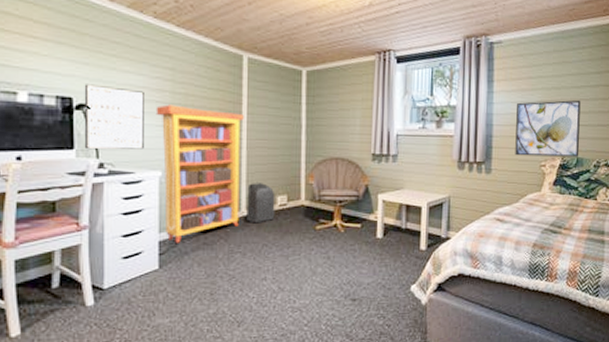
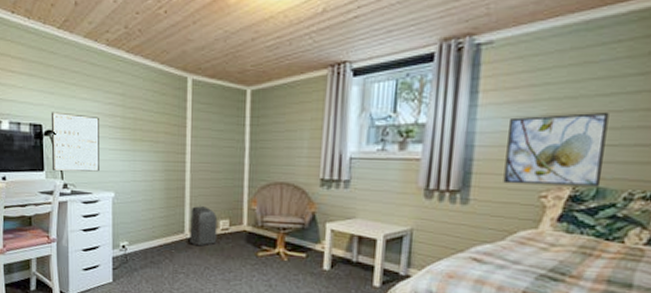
bookcase: present [155,104,244,243] -> none [109,129,188,260]

